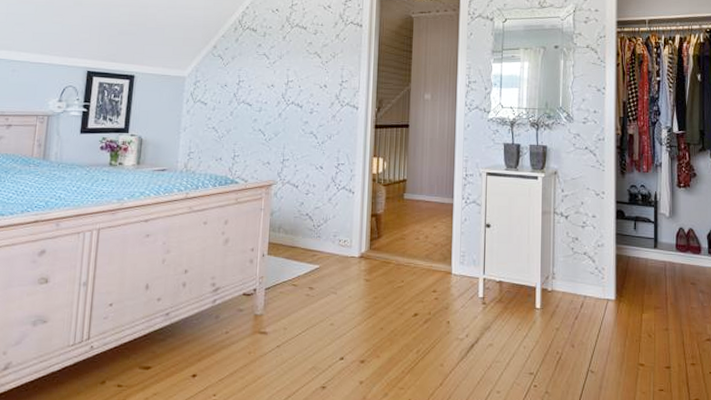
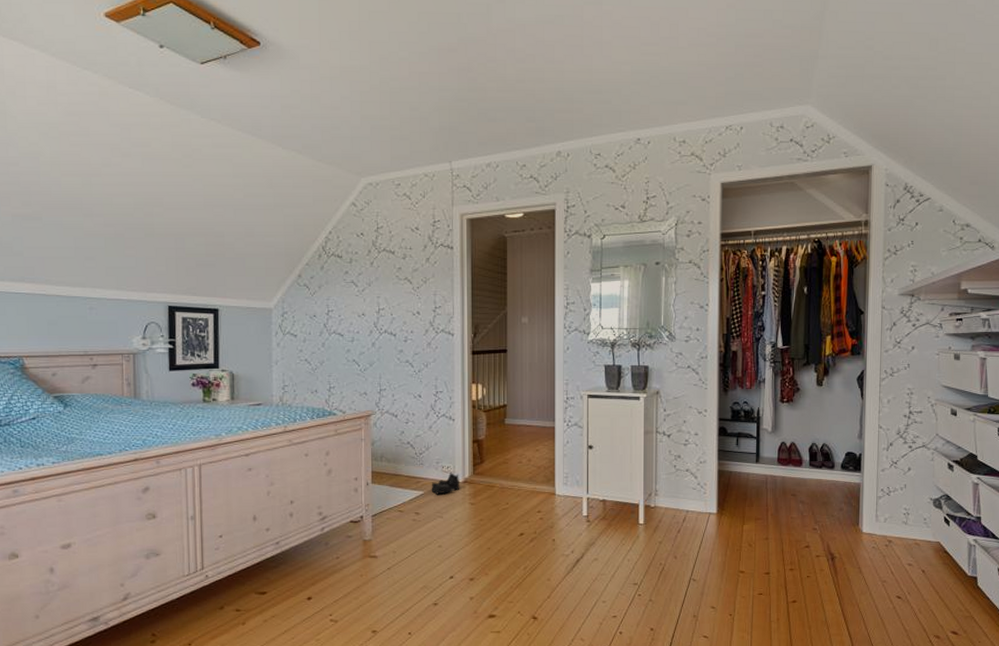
boots: none [326,247,356,269] -> present [431,473,460,495]

